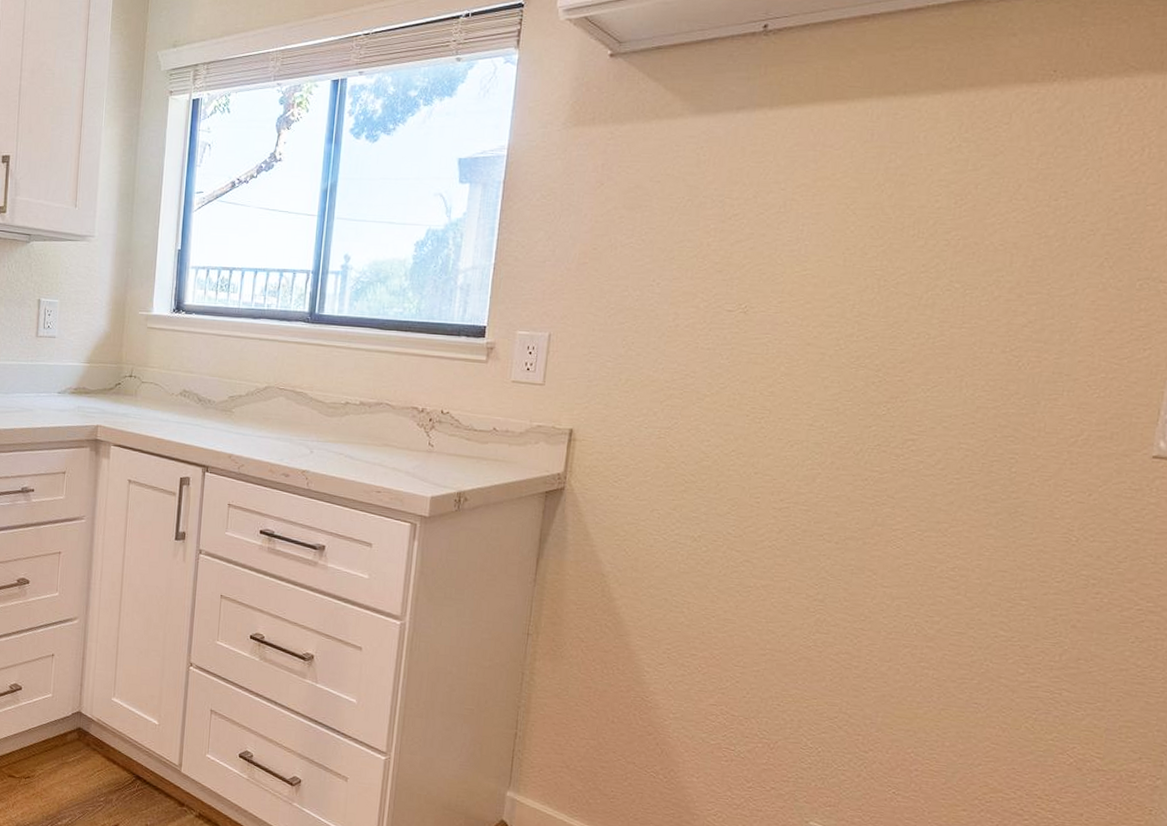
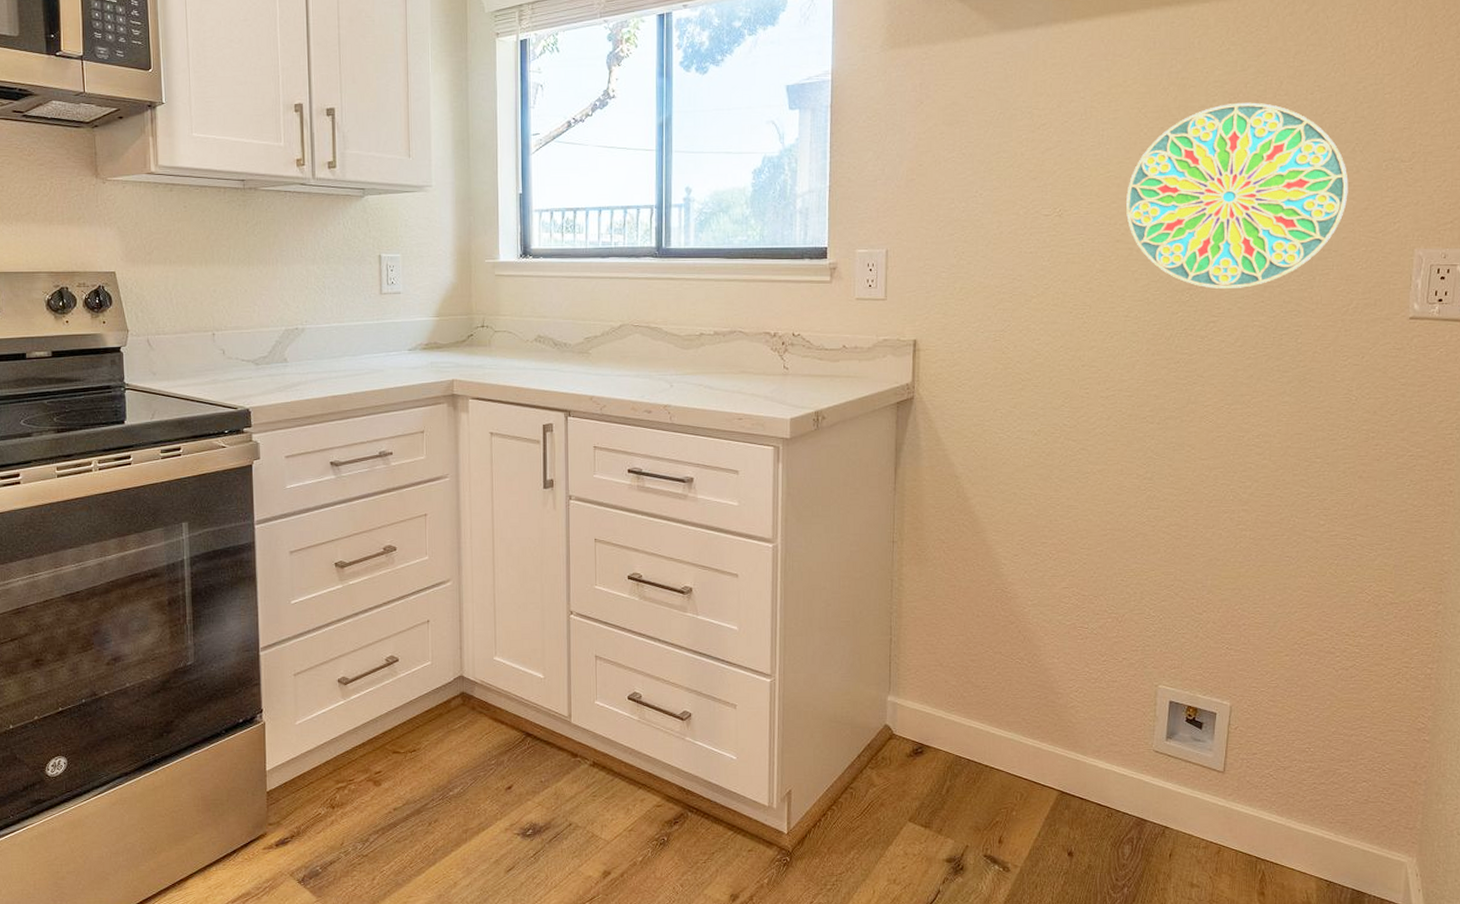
decorative plate: none [821,204,1092,407] -> present [1126,102,1348,289]

